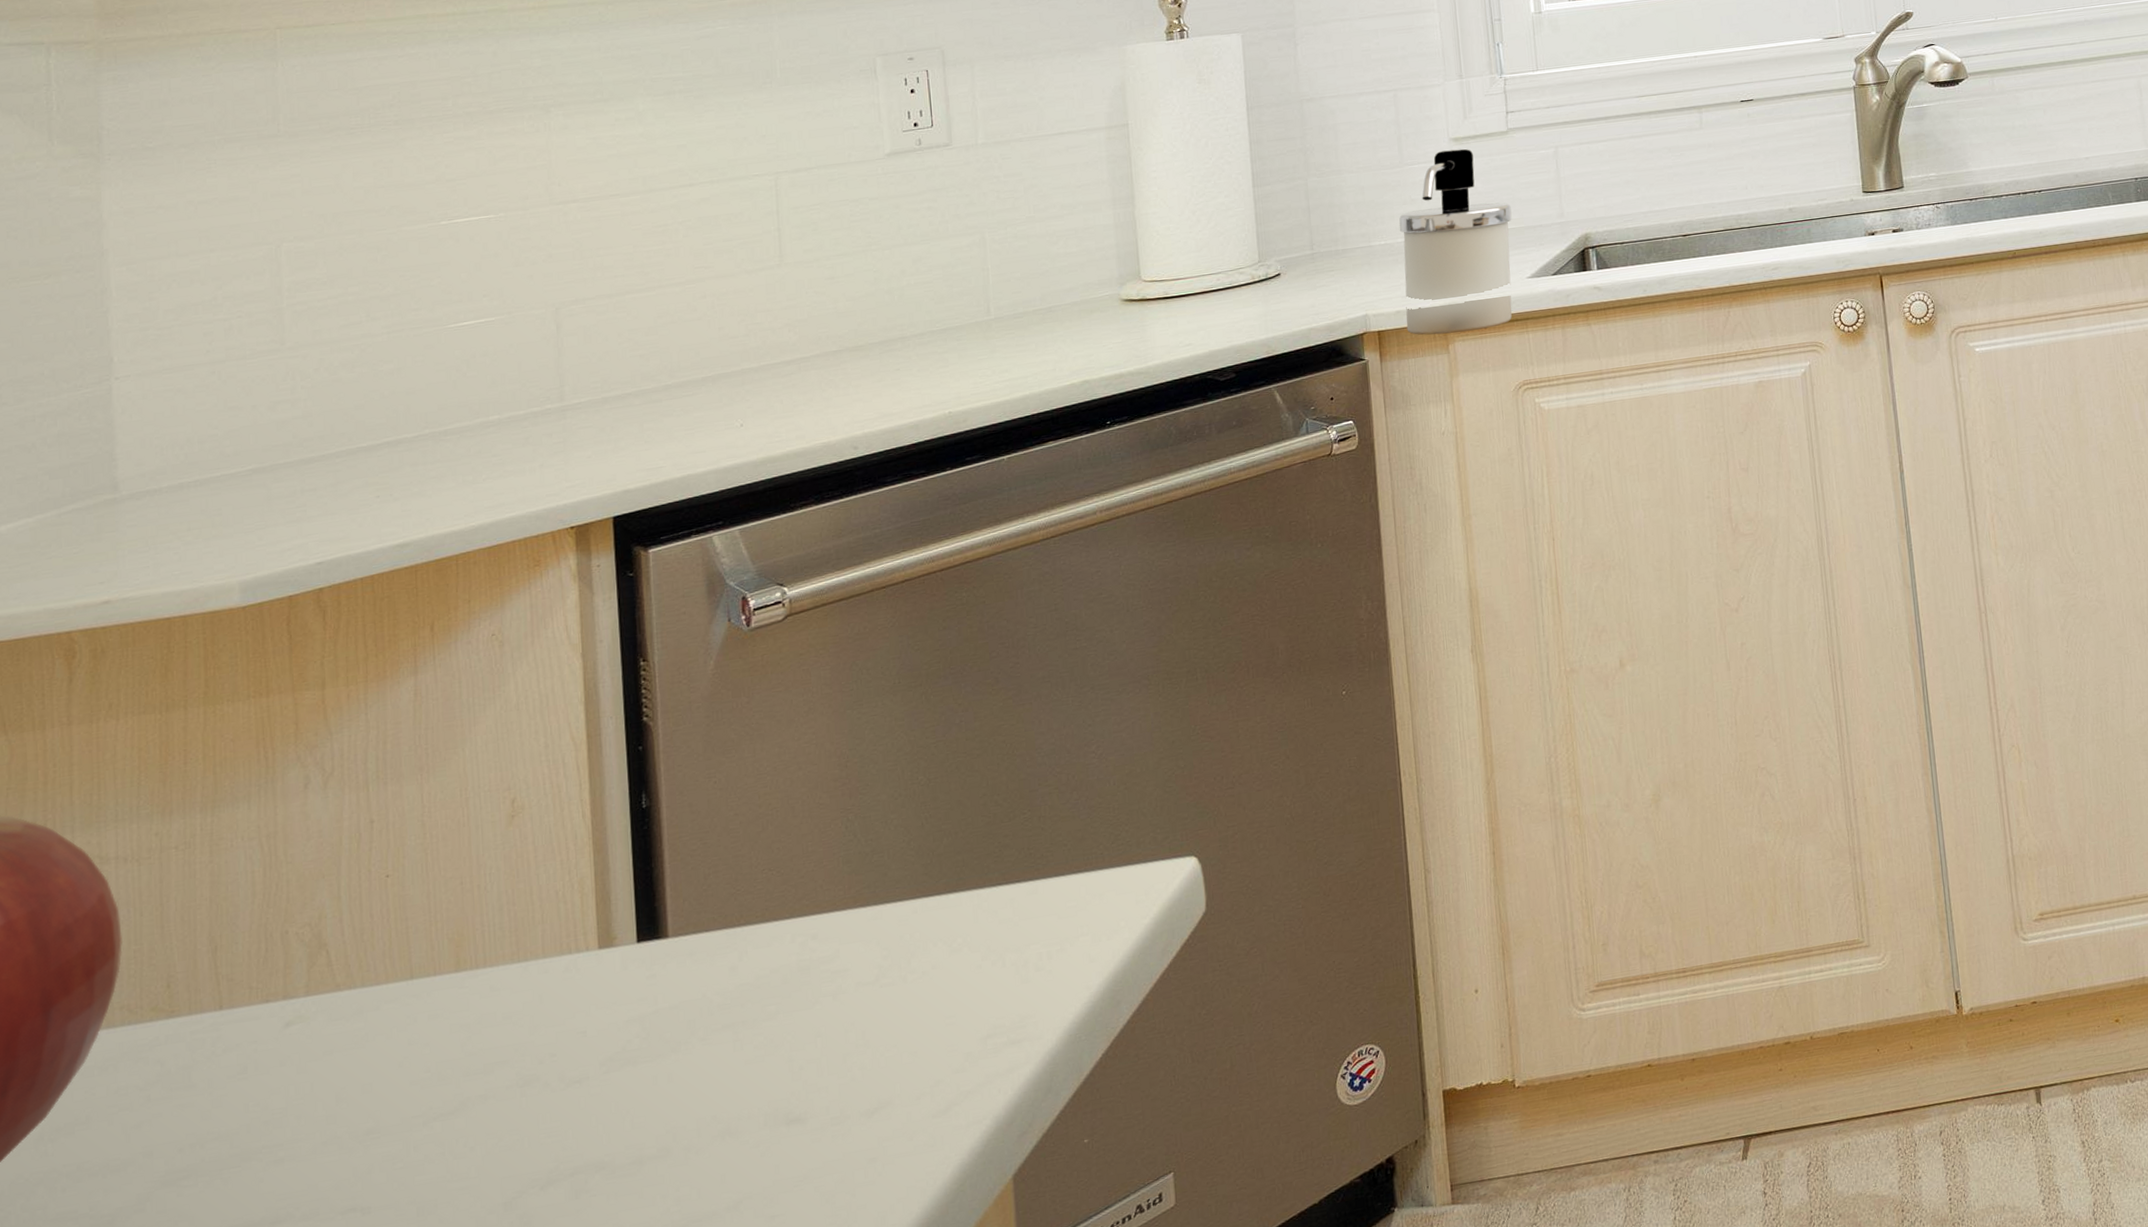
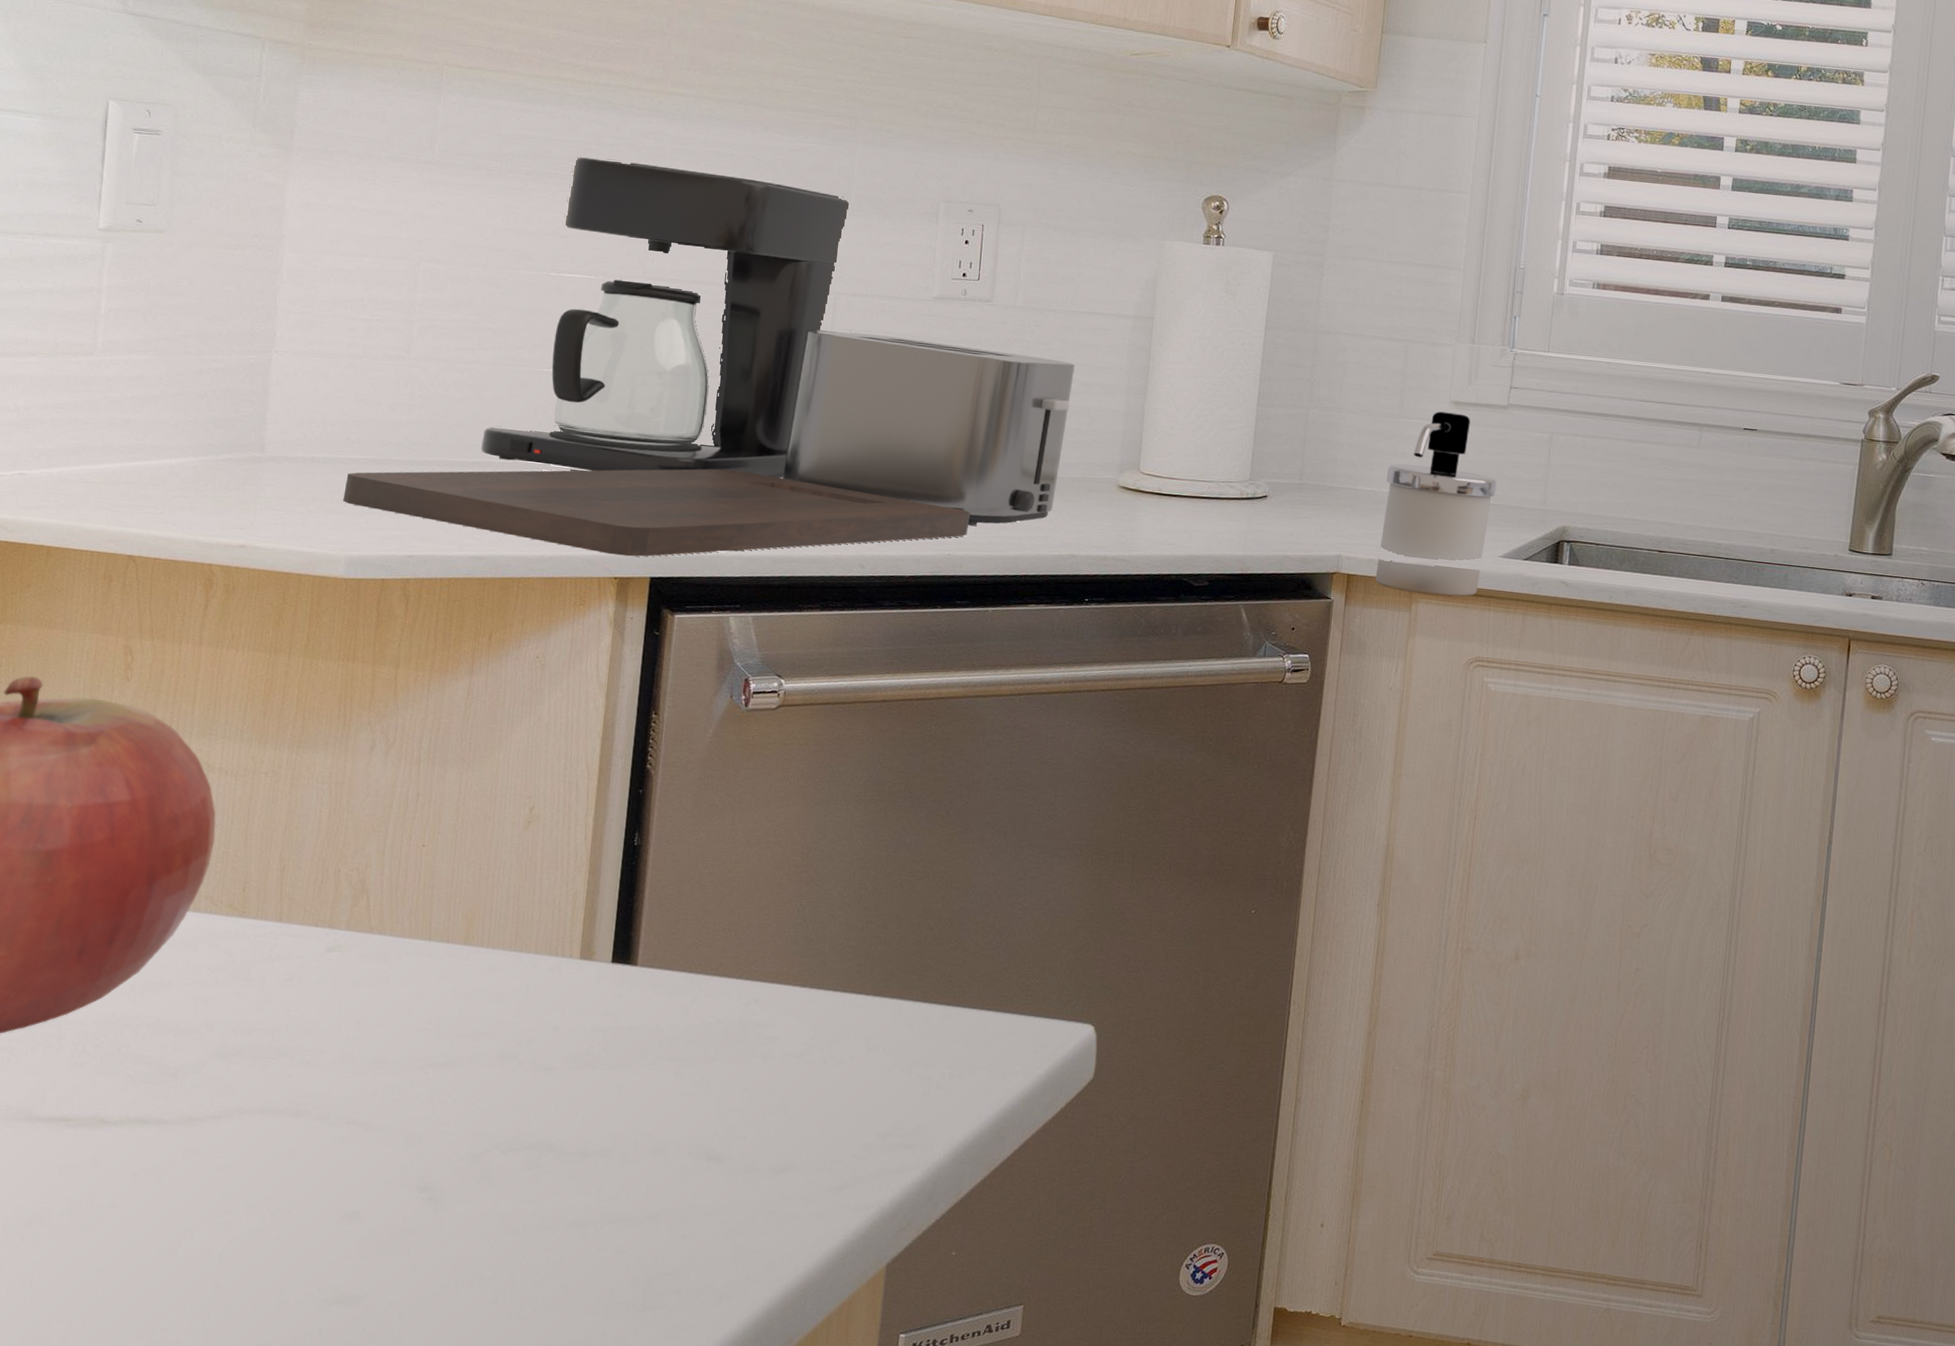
cutting board: none [226,362,967,525] -> present [343,468,971,557]
coffee maker: none [387,73,800,433] -> present [481,157,851,479]
toaster: none [748,188,1055,378] -> present [782,329,1075,526]

